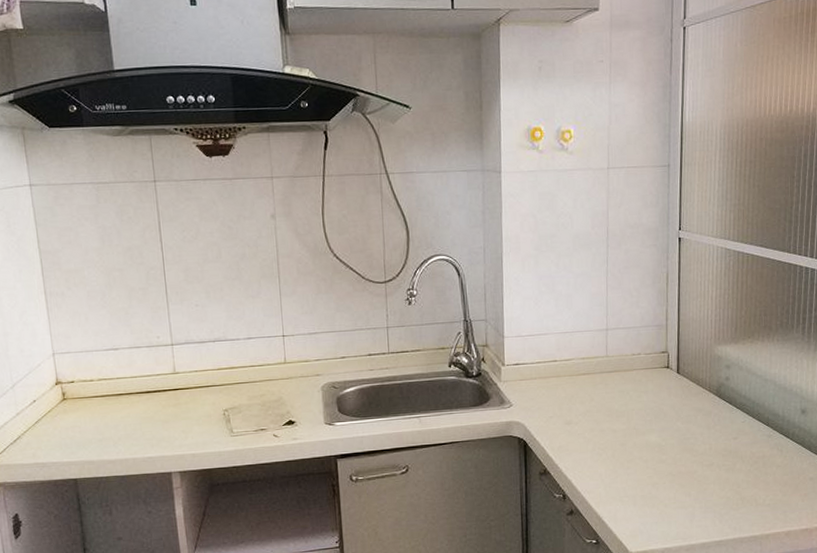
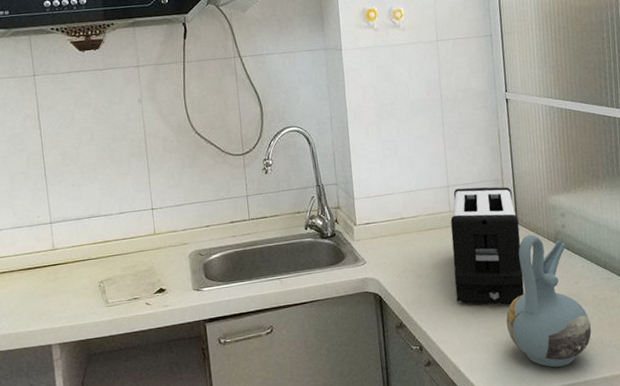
toaster: none [605,332,680,458] -> present [450,186,525,305]
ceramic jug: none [656,385,745,523] -> present [506,234,592,367]

